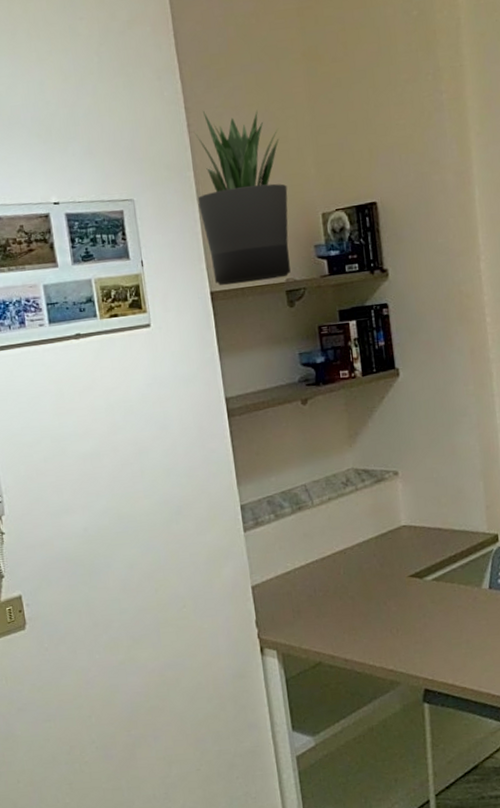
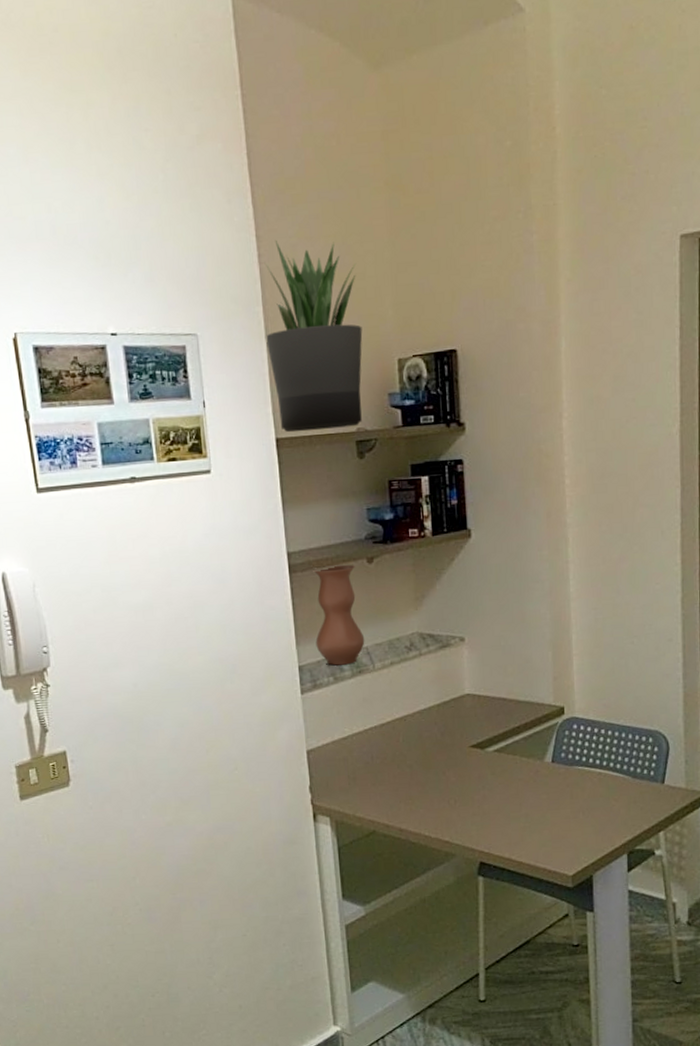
vase: none [250,406,303,504] -> present [313,564,365,666]

